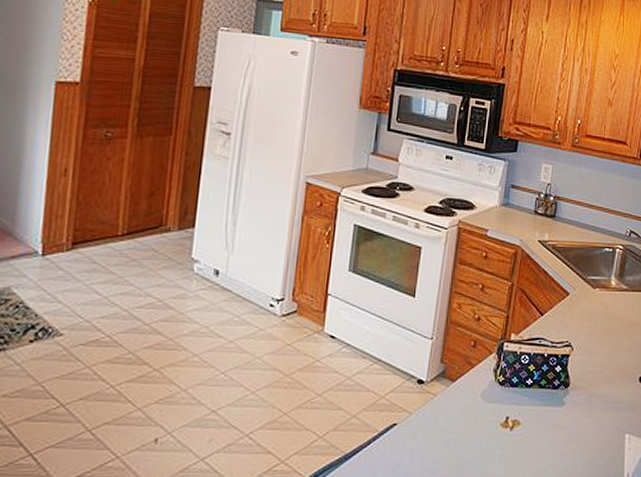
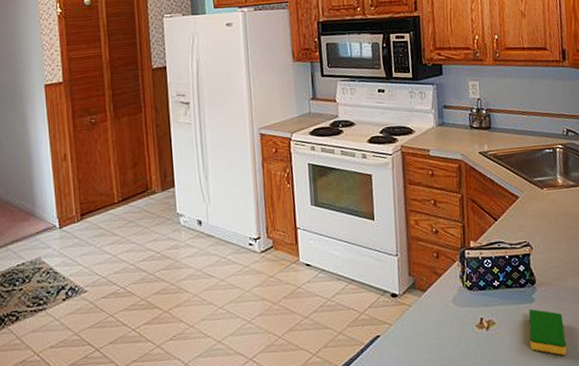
dish sponge: none [552,413,590,465] -> present [528,309,567,356]

